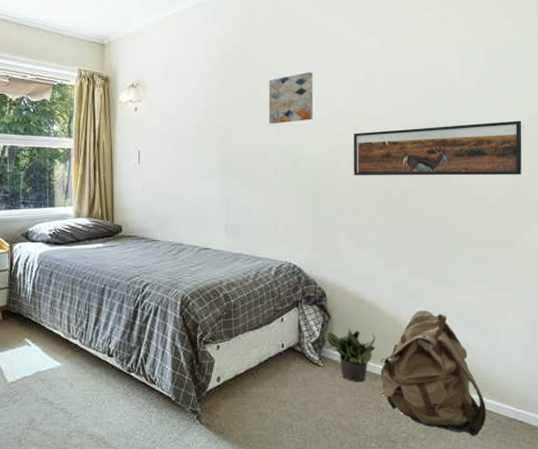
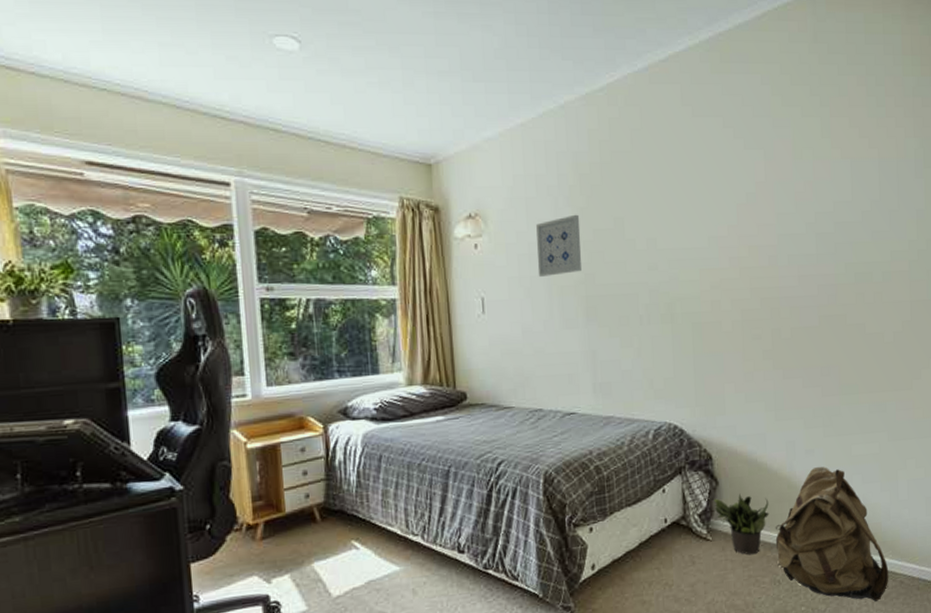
wall art: none [184,86,221,135] -> present [536,214,582,277]
wall art: present [268,71,314,124] -> none [635,194,689,259]
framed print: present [353,120,522,176] -> none [737,245,920,317]

